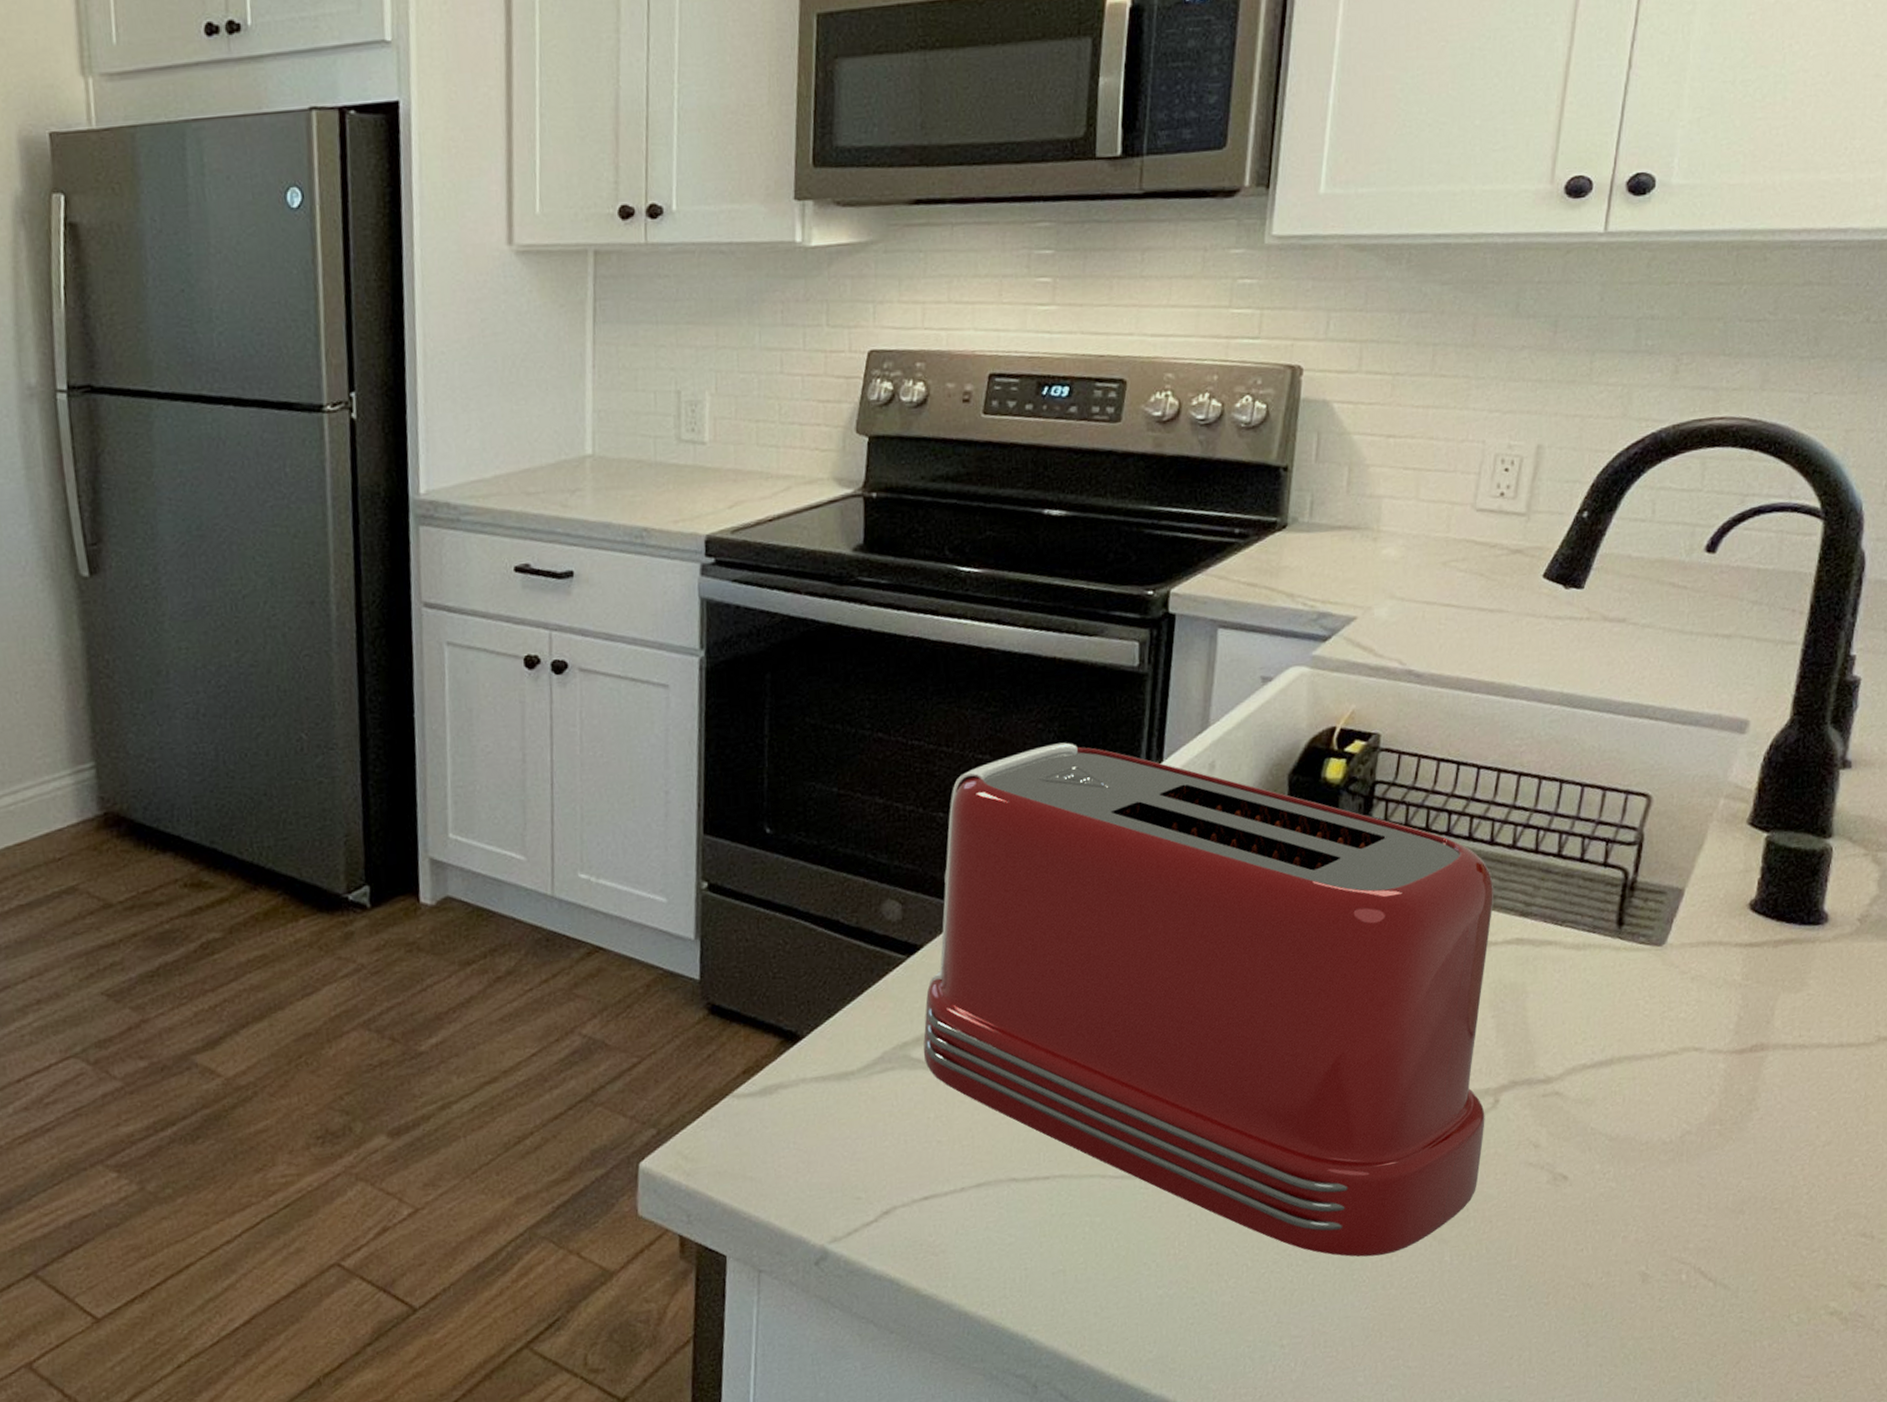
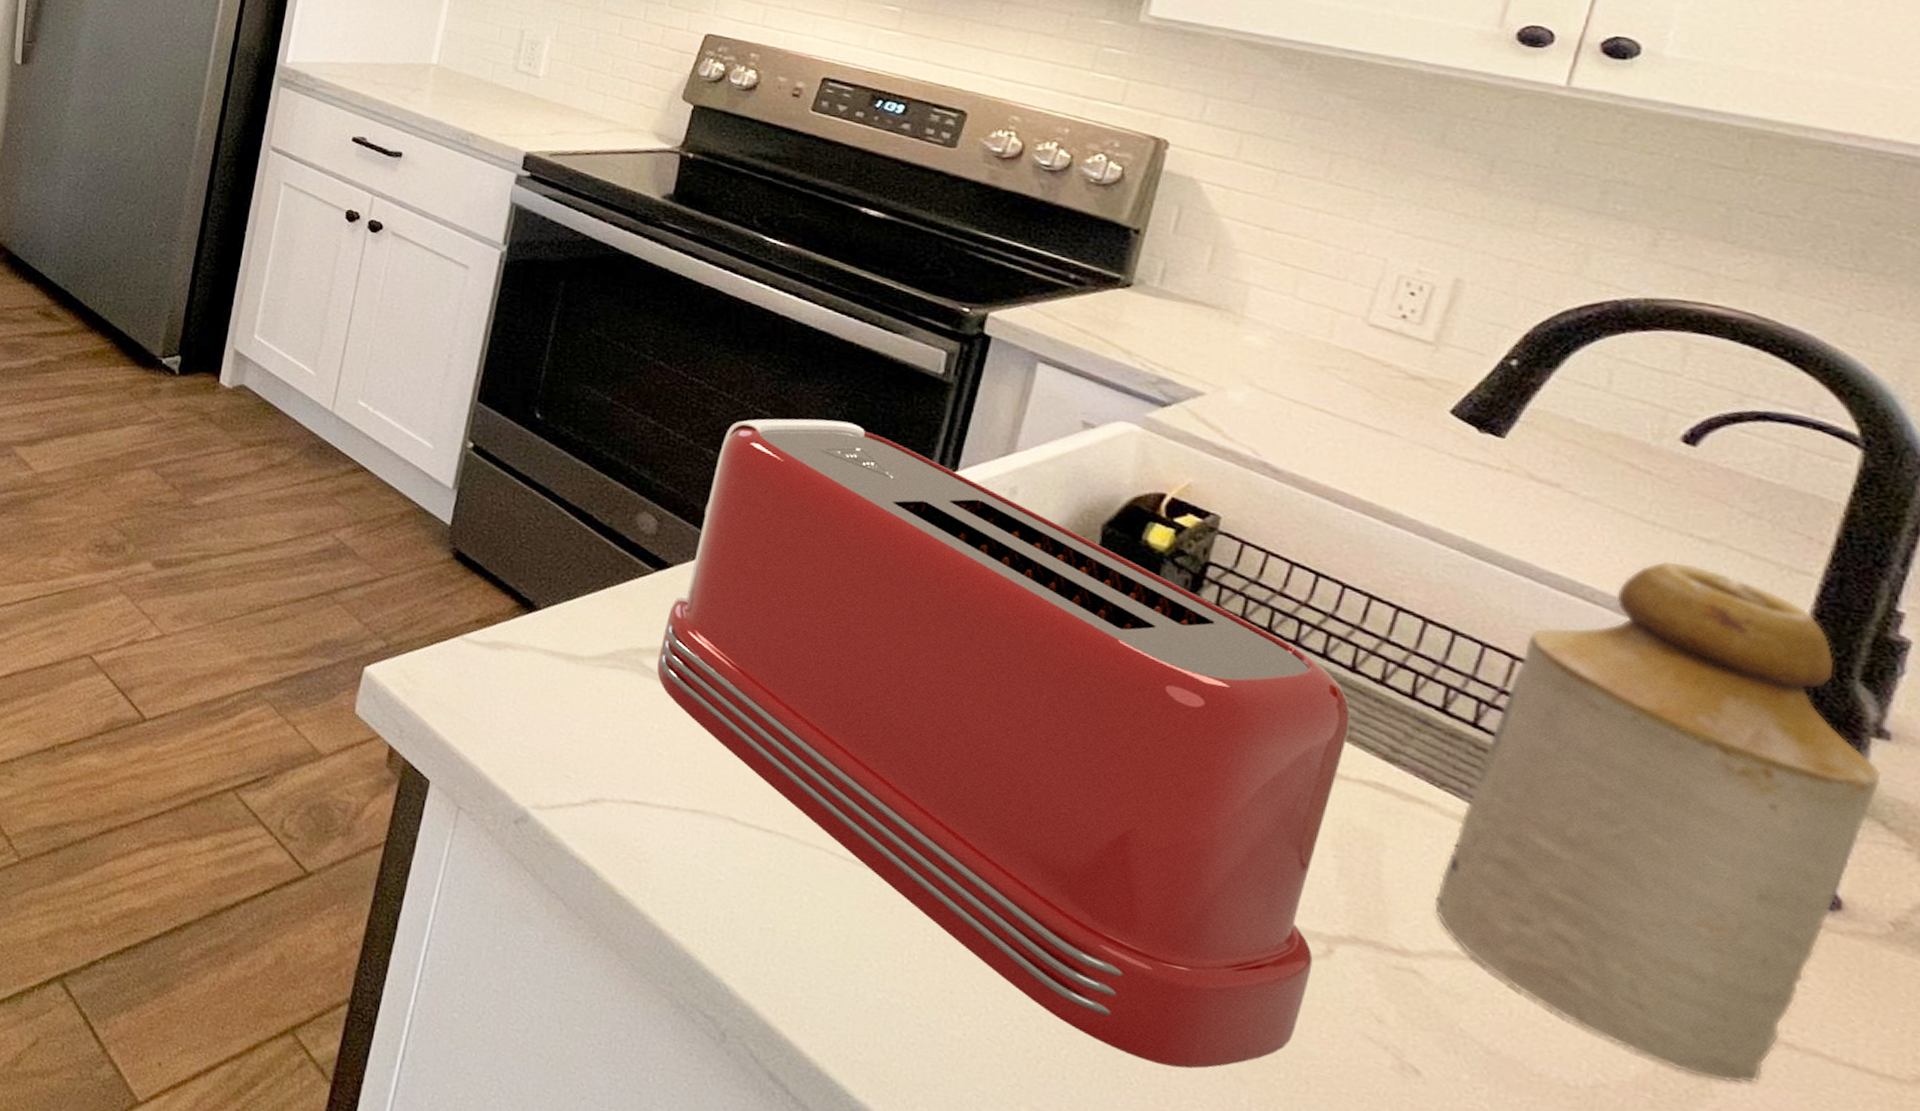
bottle: none [1565,661,1847,1098] -> present [1434,561,1882,1083]

